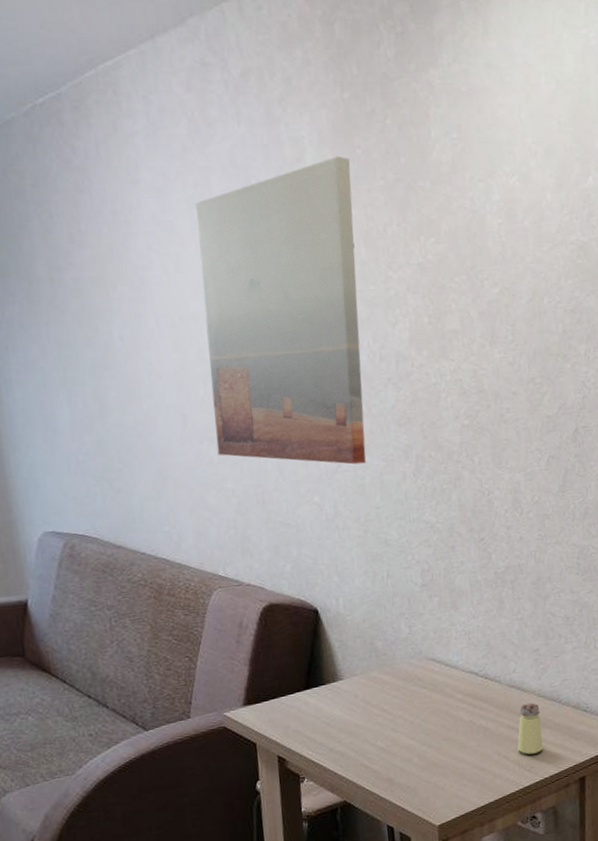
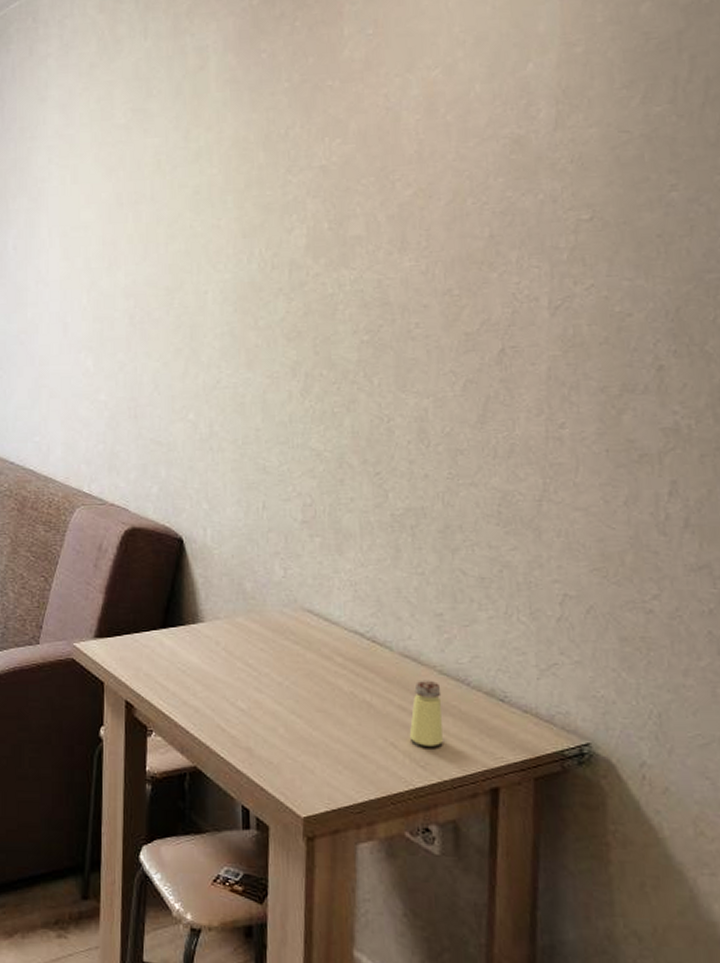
wall art: present [195,156,366,465] -> none [94,61,254,381]

